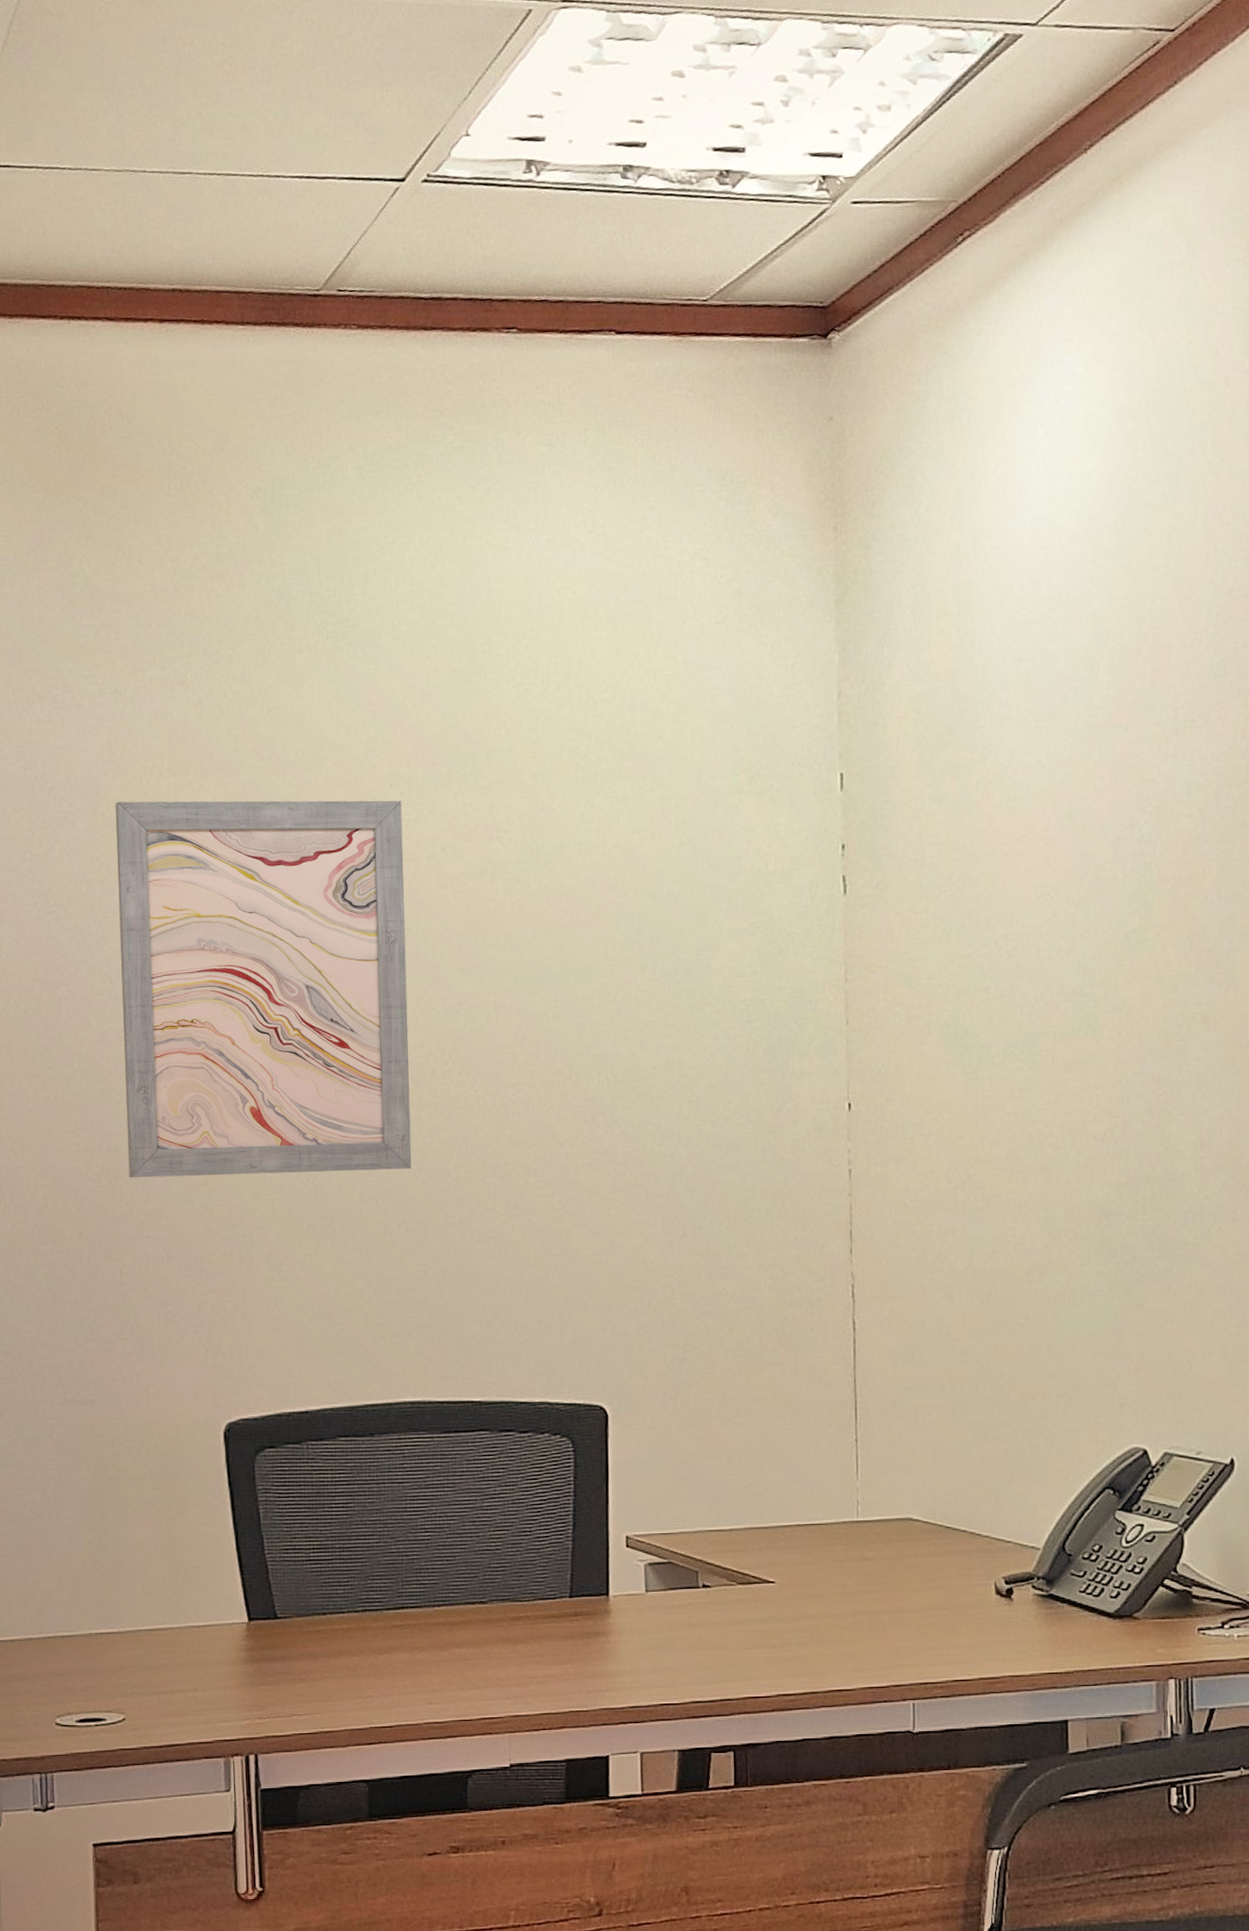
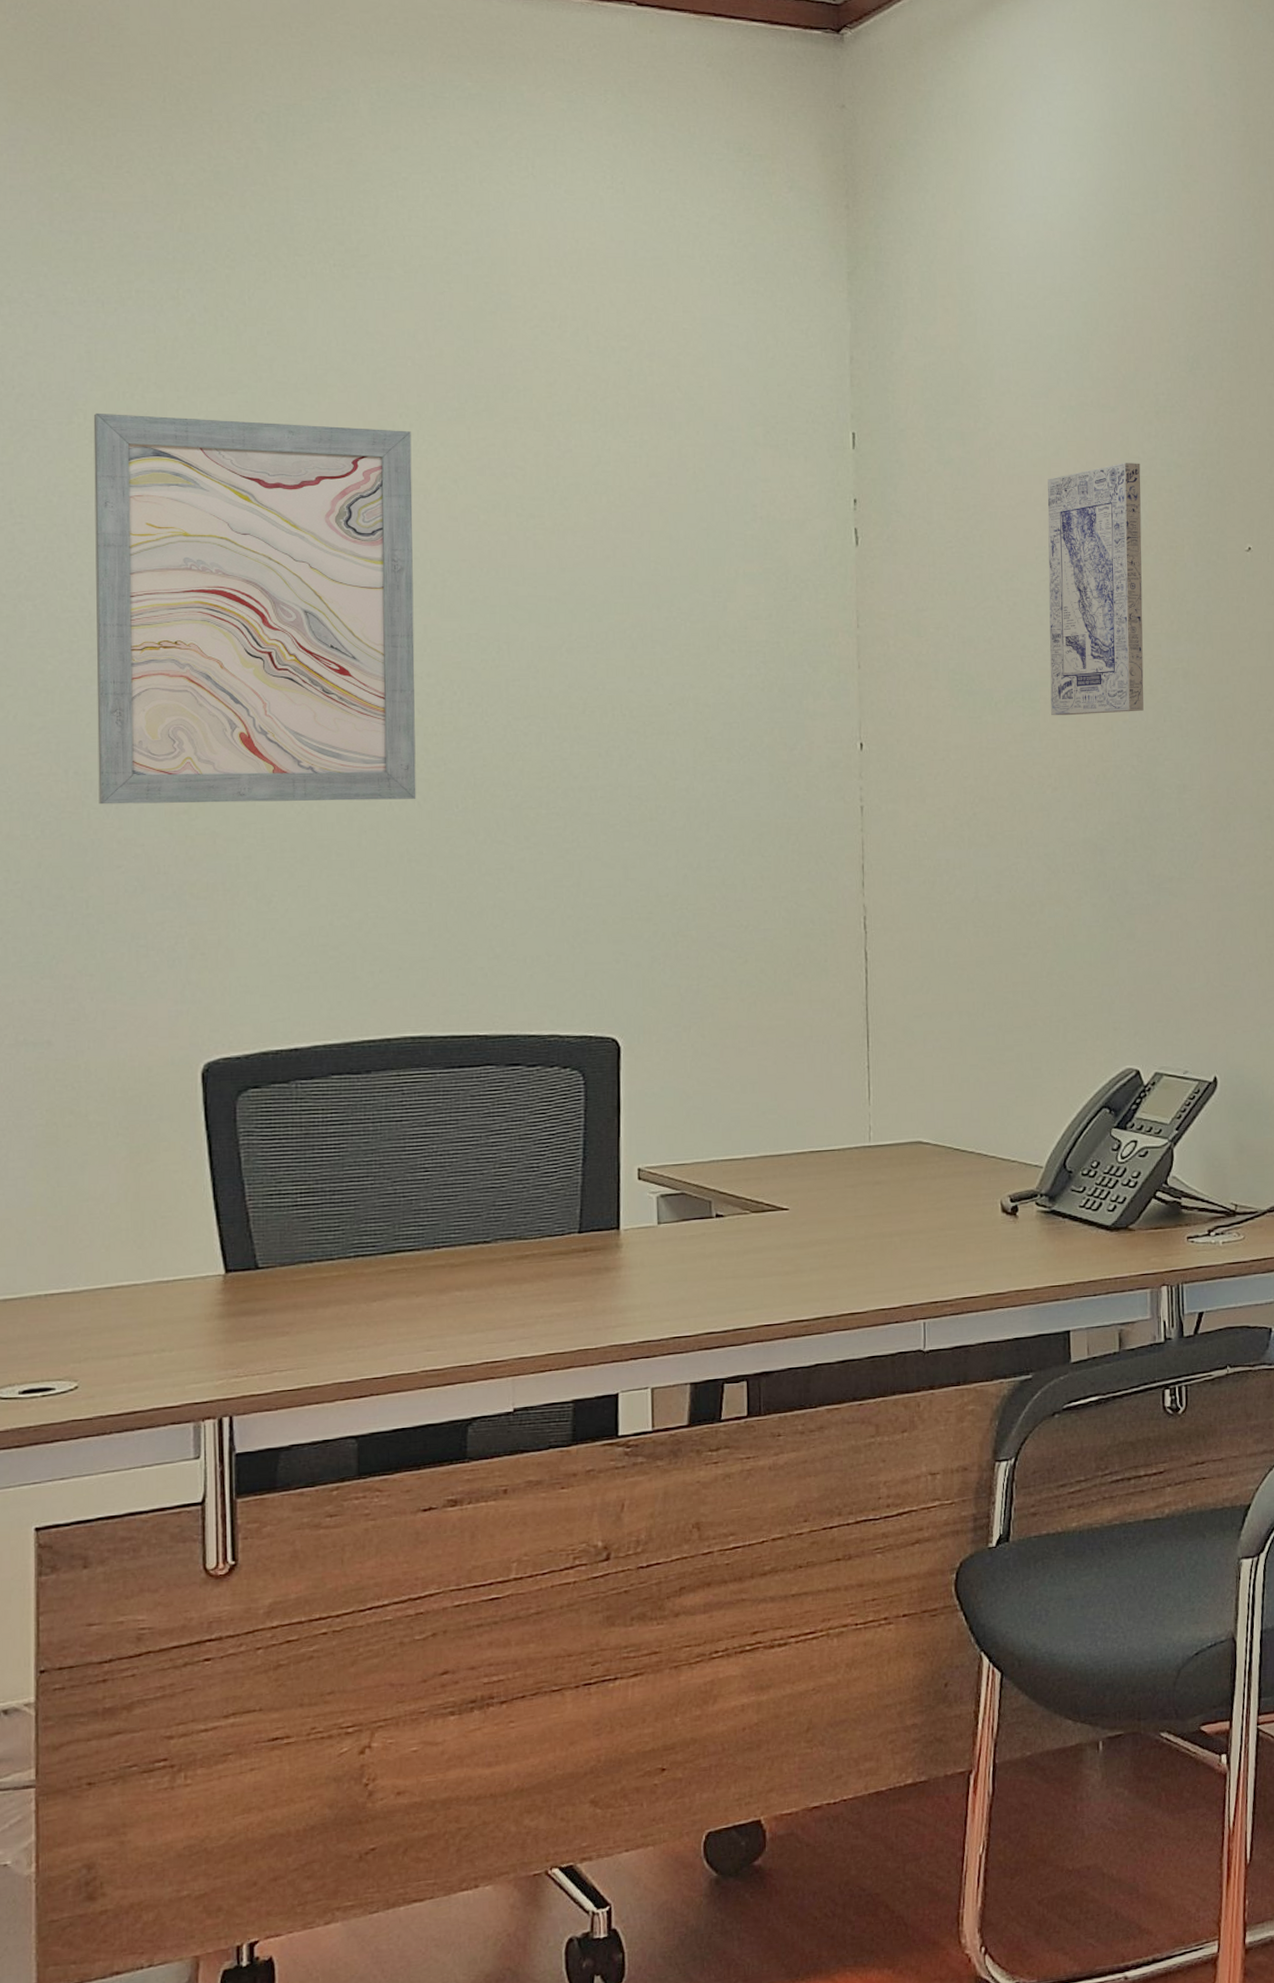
wall art: none [1051,786,1157,1069] -> present [1047,463,1144,716]

